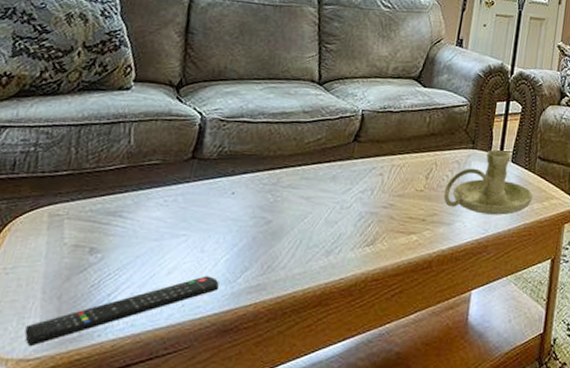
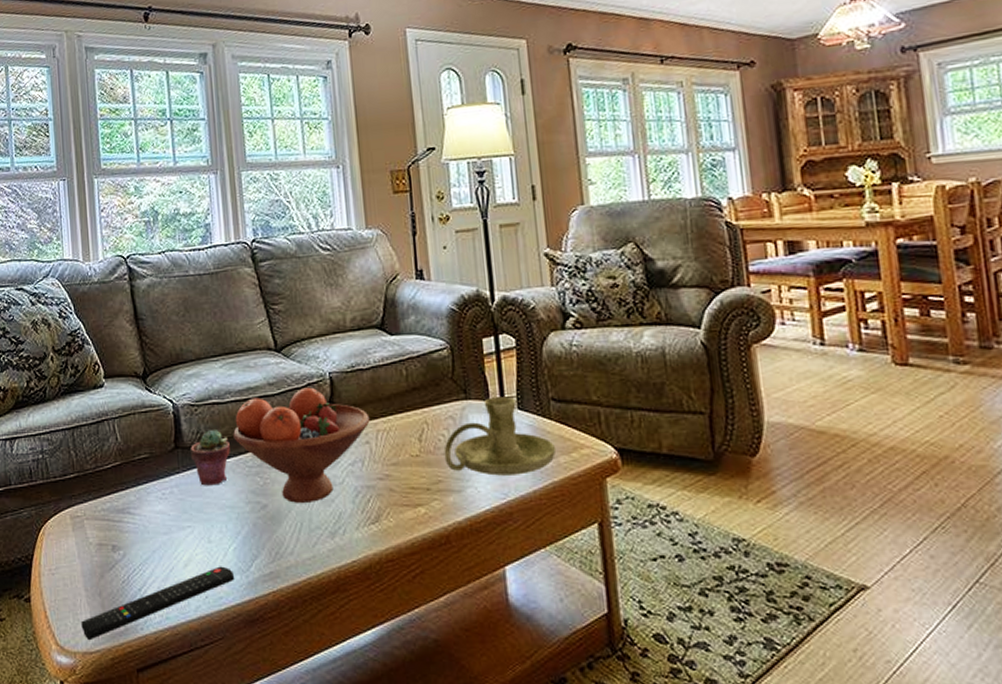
potted succulent: none [206,145,250,198] -> present [190,430,230,486]
fruit bowl: none [255,119,389,222] -> present [233,387,370,503]

